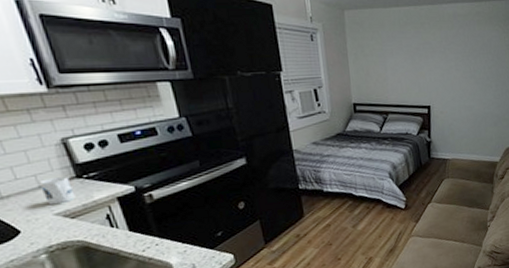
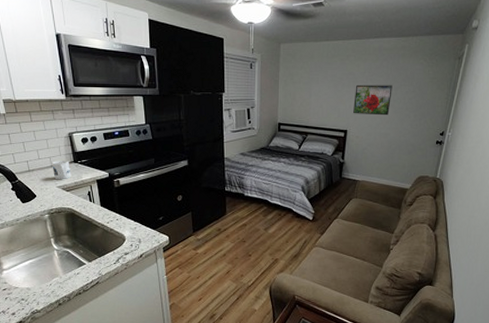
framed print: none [433,54,472,88] -> present [353,84,392,116]

